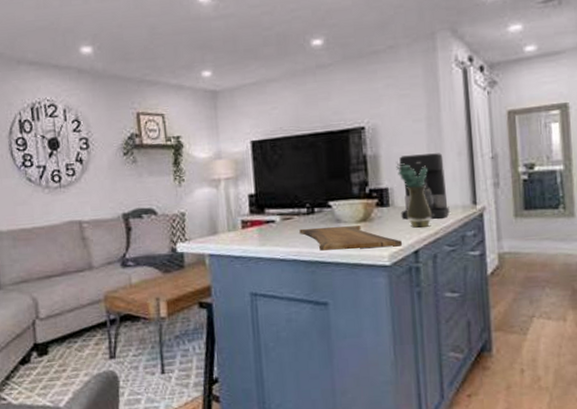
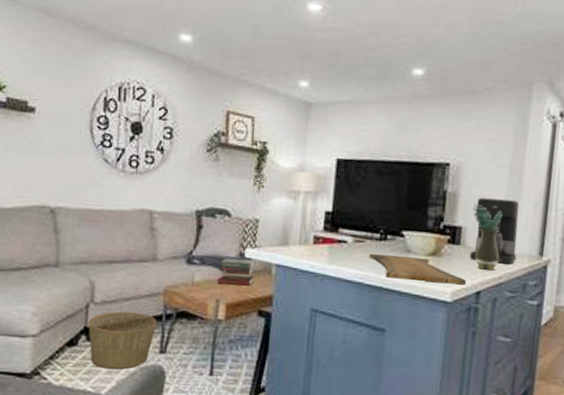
basket: none [37,322,103,382] -> present [88,311,157,370]
books: none [154,253,190,283] -> present [217,258,255,287]

